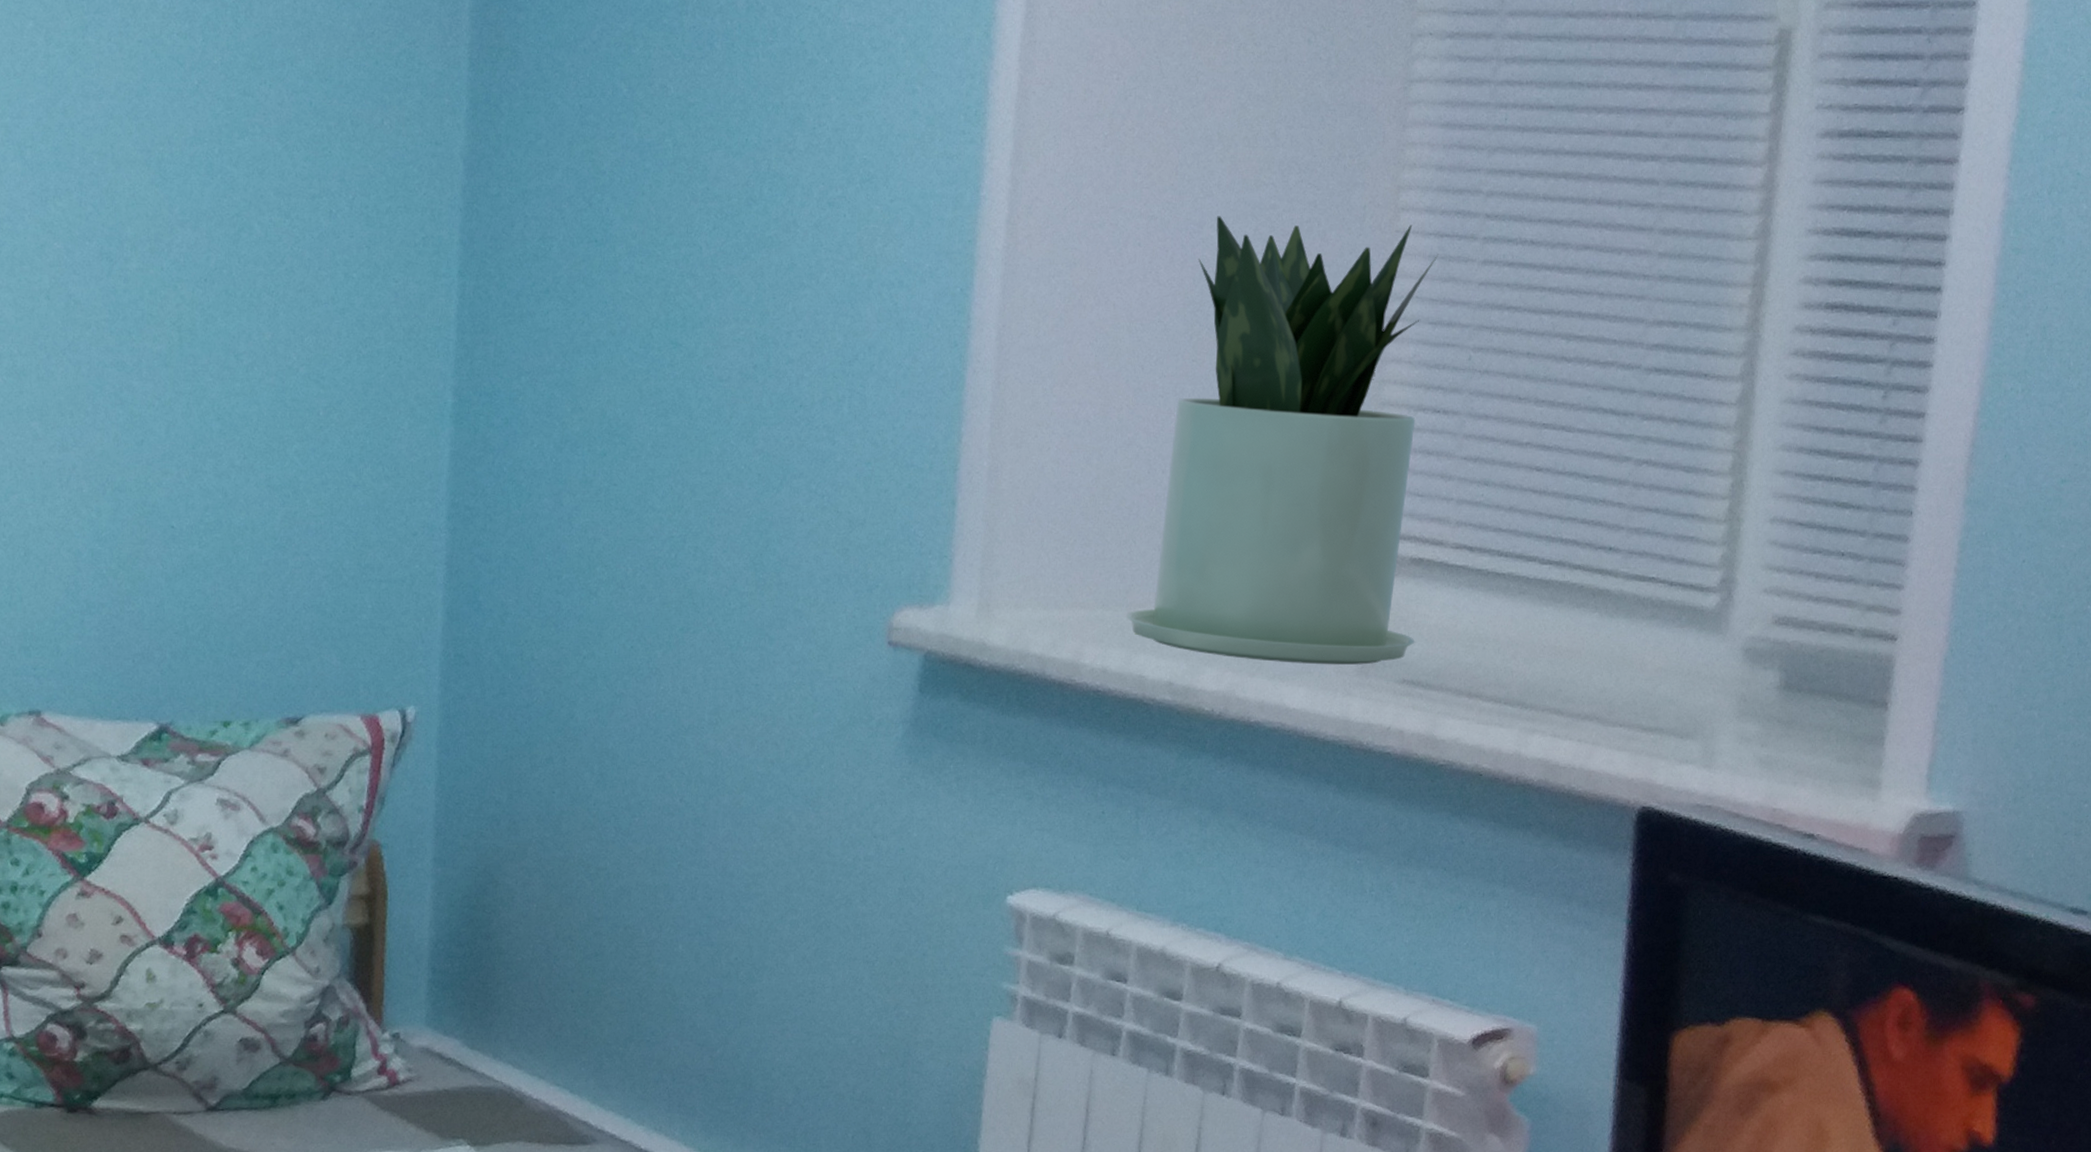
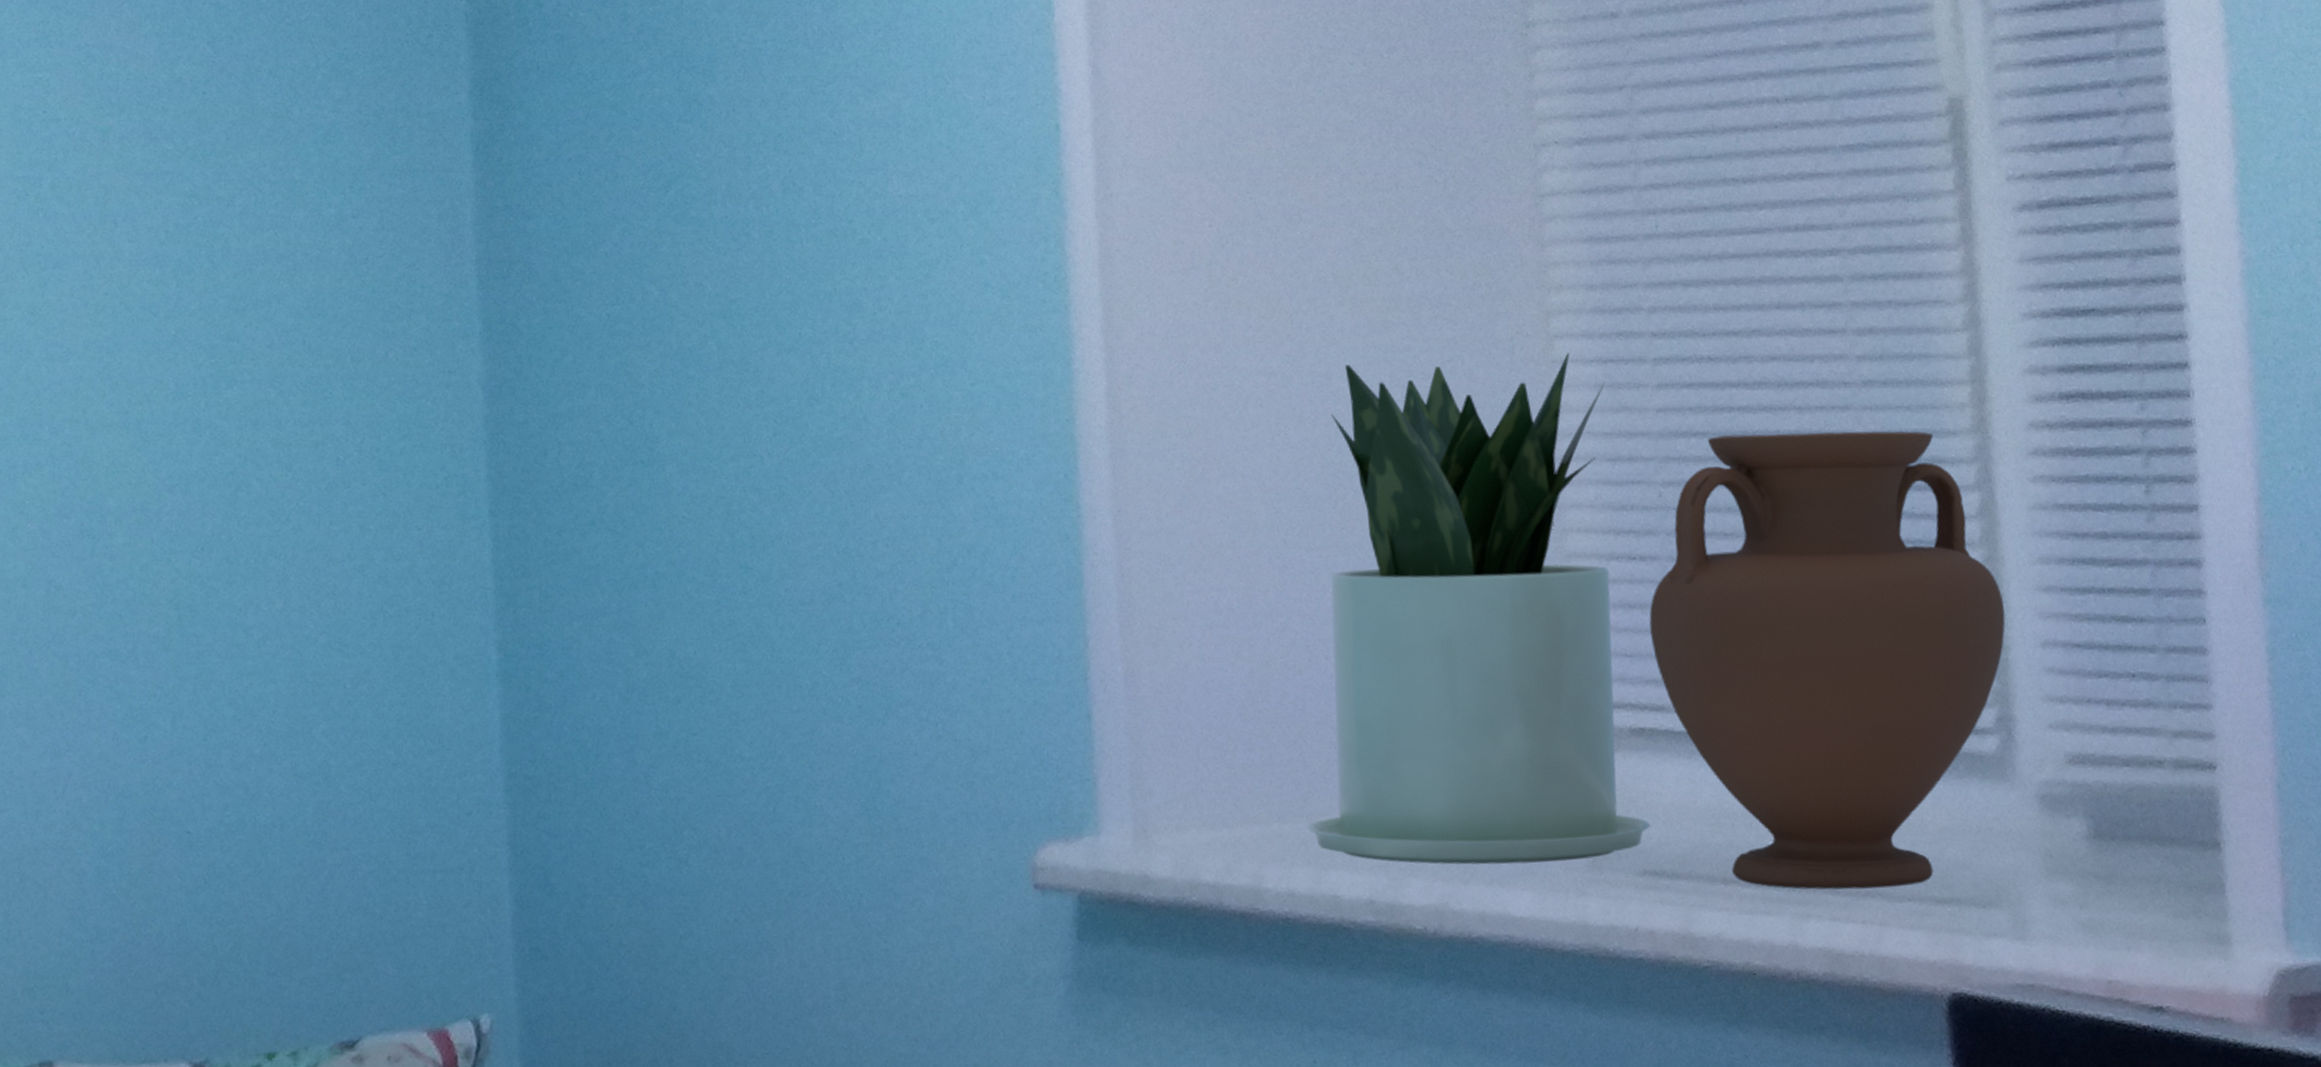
vase: none [1441,311,1745,714] -> present [1649,431,2006,890]

